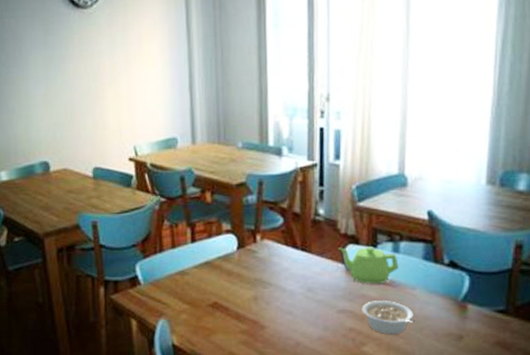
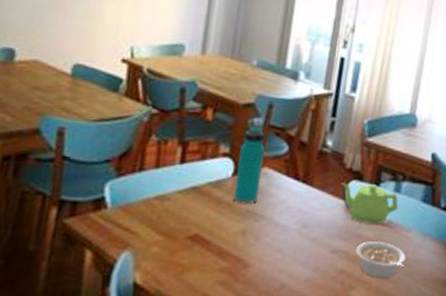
water bottle: none [240,202,263,274] -> present [234,125,265,205]

